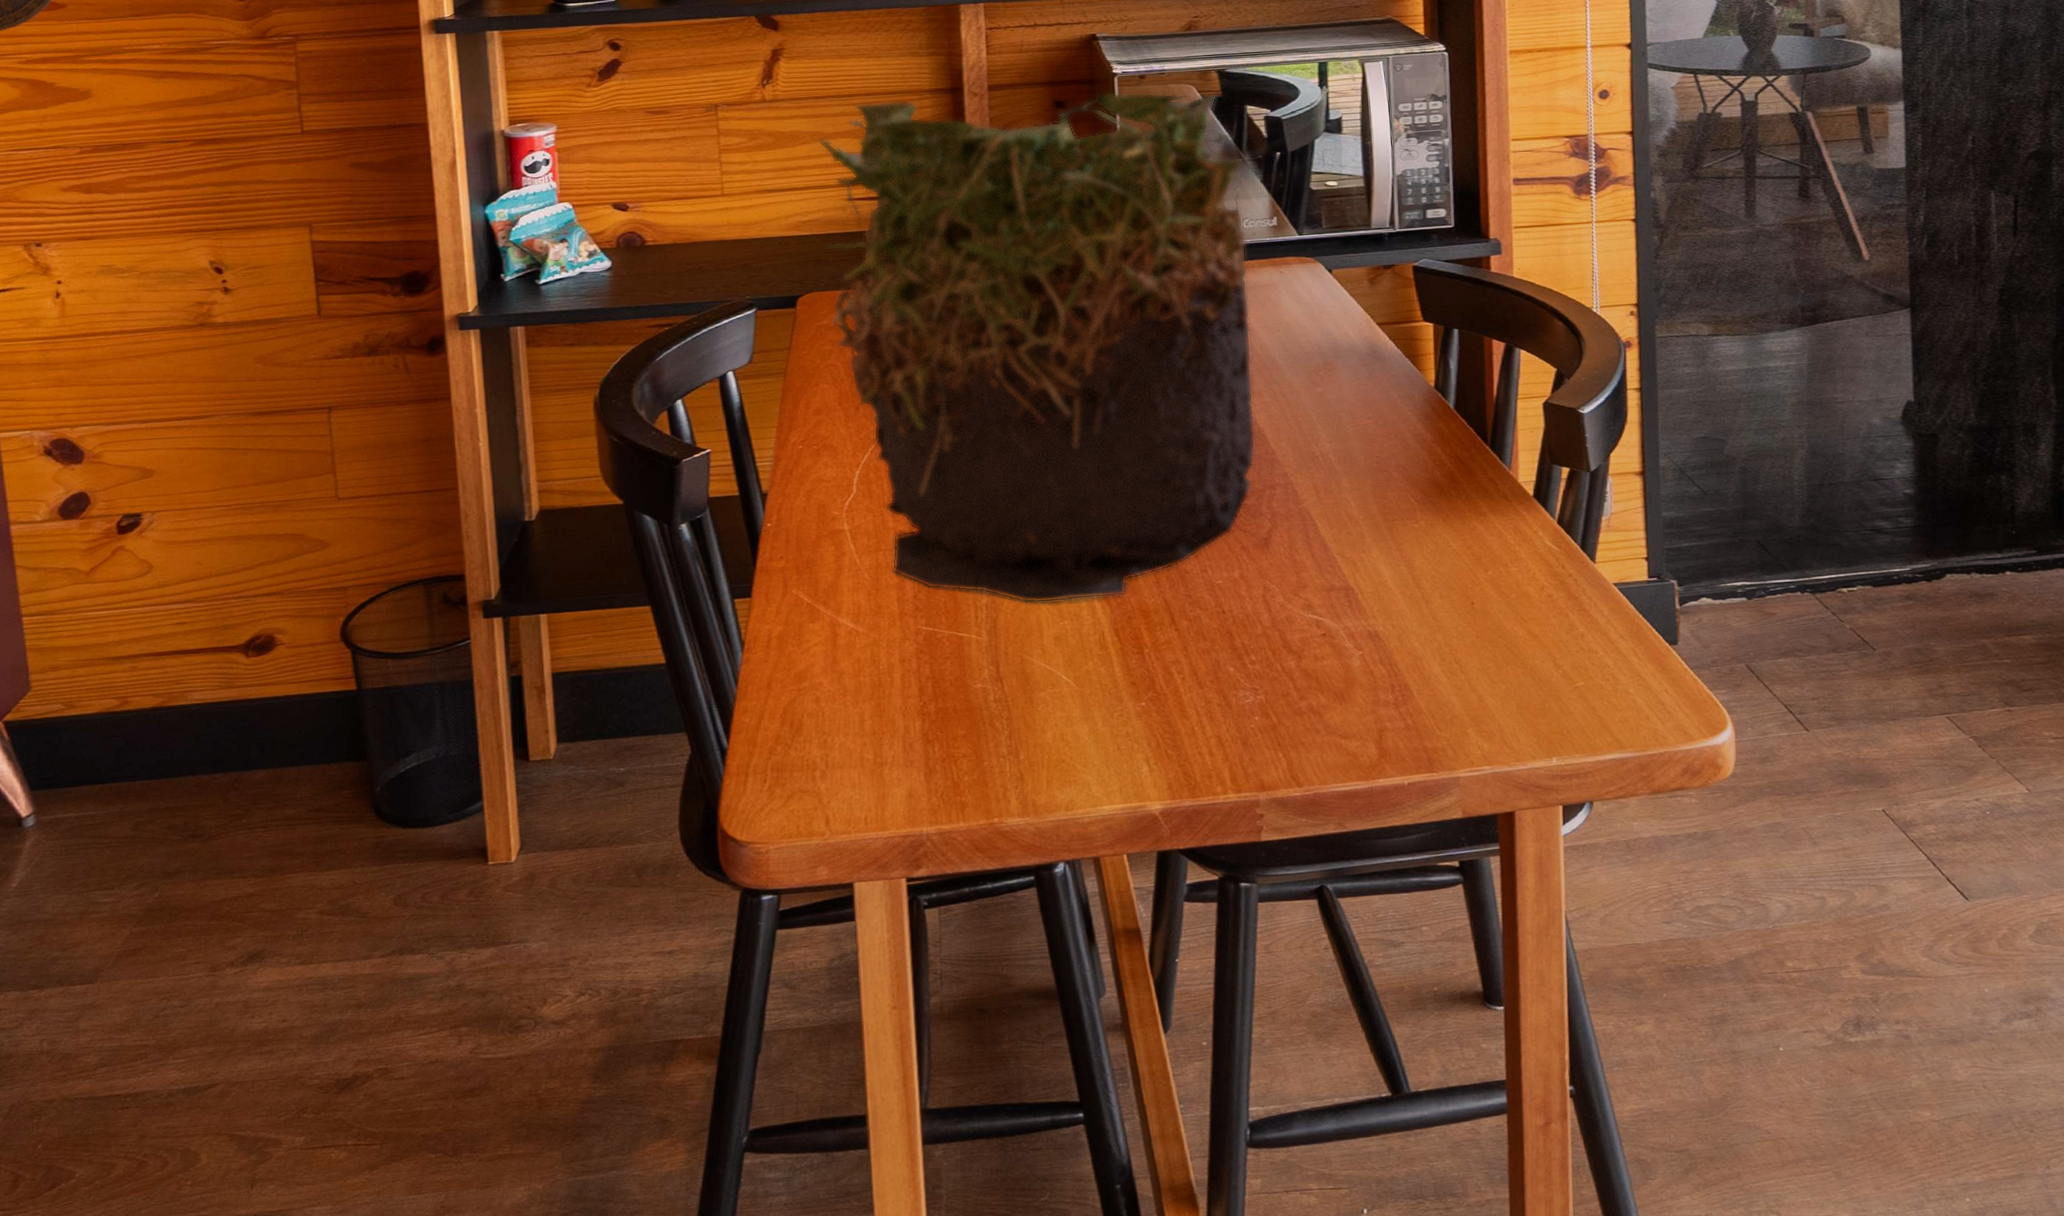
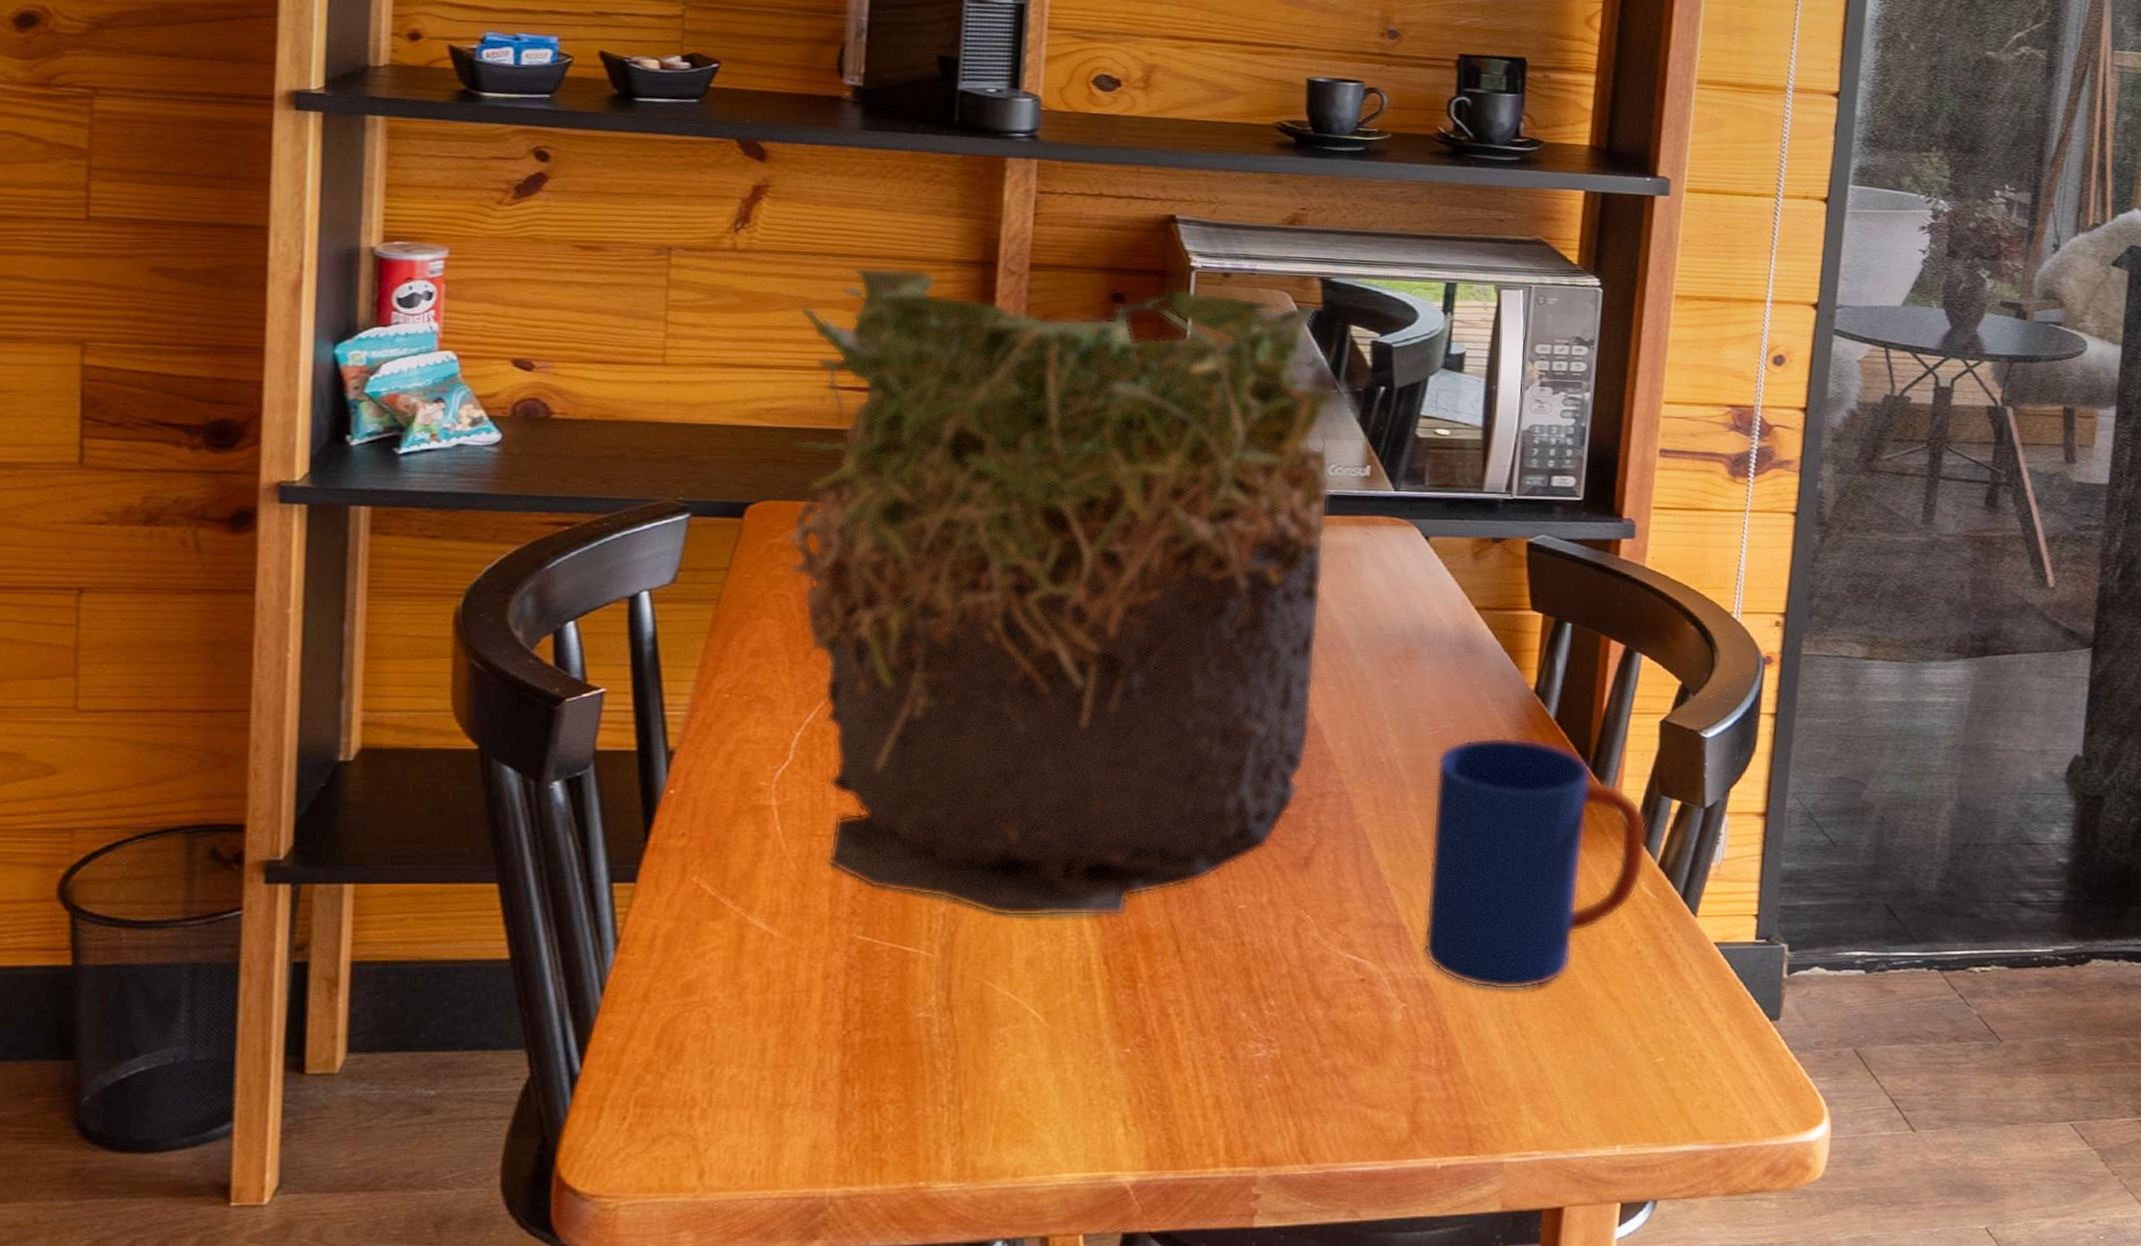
mug: none [1362,427,1546,636] -> present [1423,737,1647,990]

